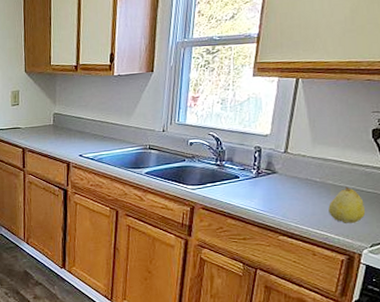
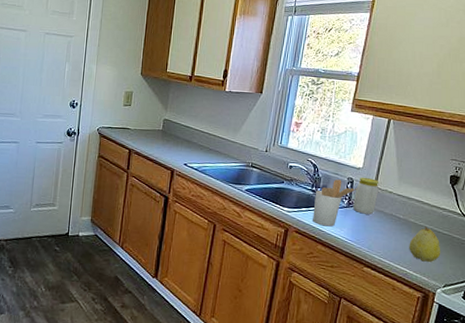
utensil holder: none [219,150,267,199] -> present [313,179,358,227]
jar: none [262,144,290,182] -> present [353,178,378,215]

